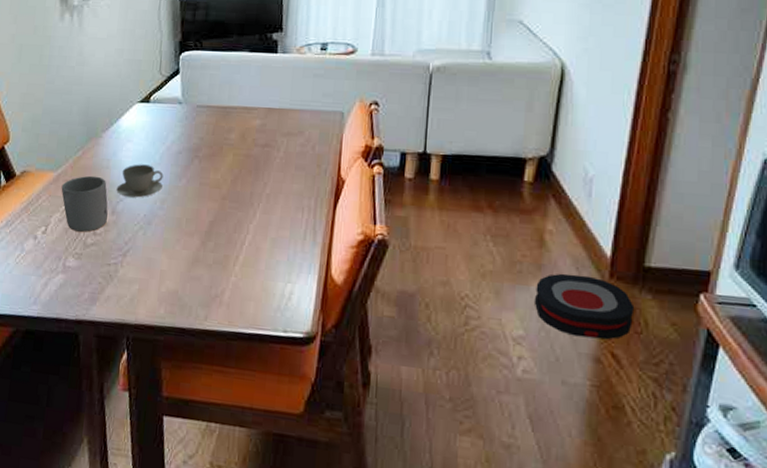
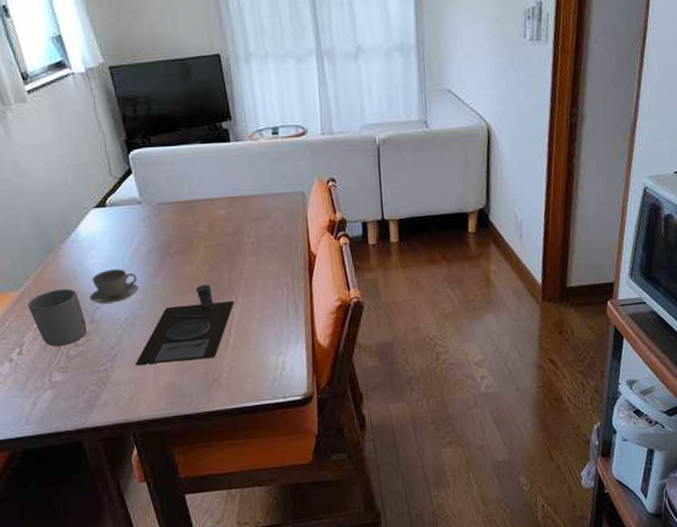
place setting: none [143,193,252,272] -> present [135,284,235,365]
robot vacuum: present [533,273,635,340] -> none [487,302,563,352]

